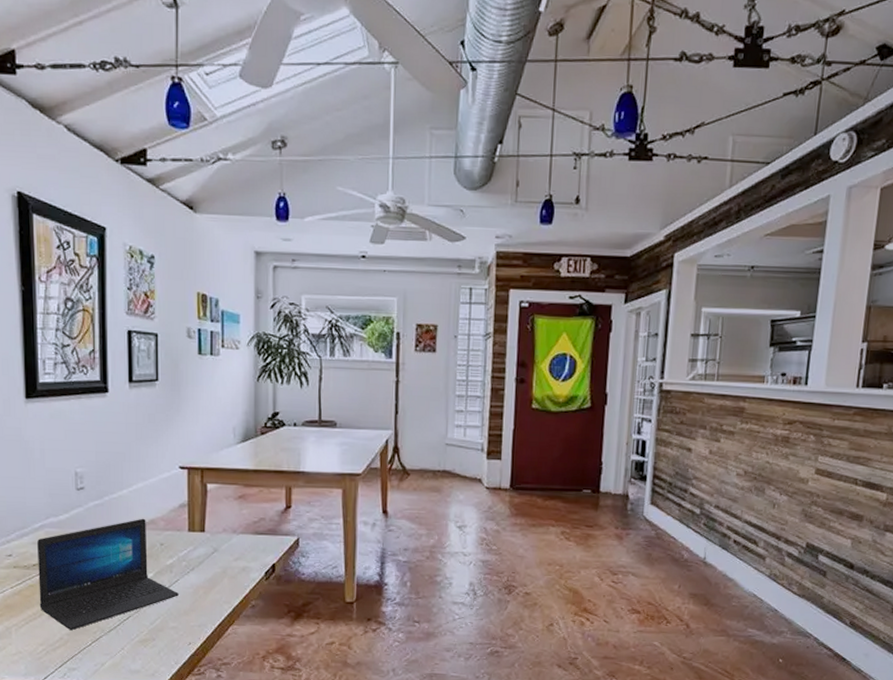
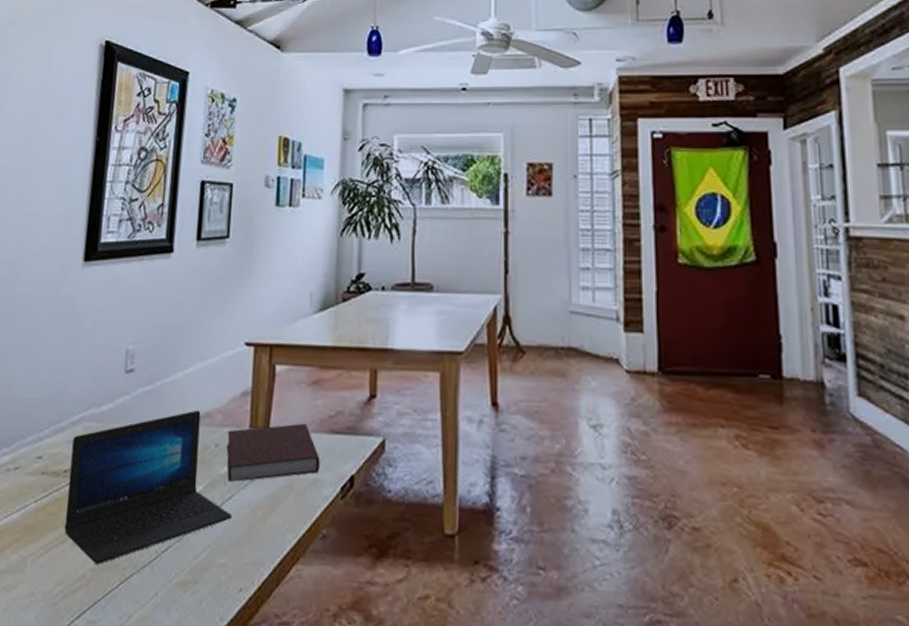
notebook: none [170,527,248,570] -> present [226,423,320,482]

